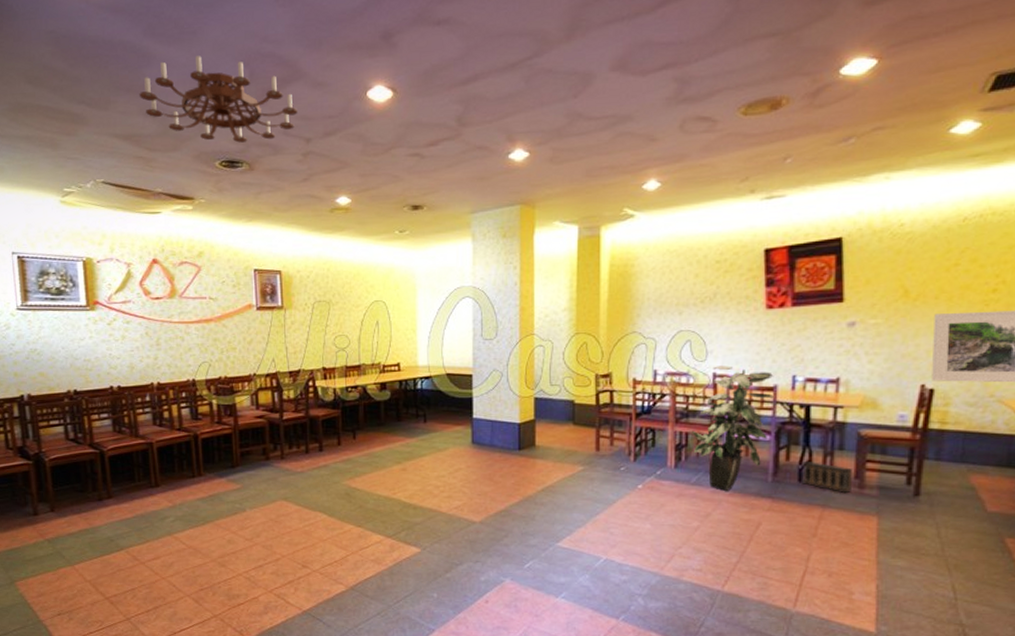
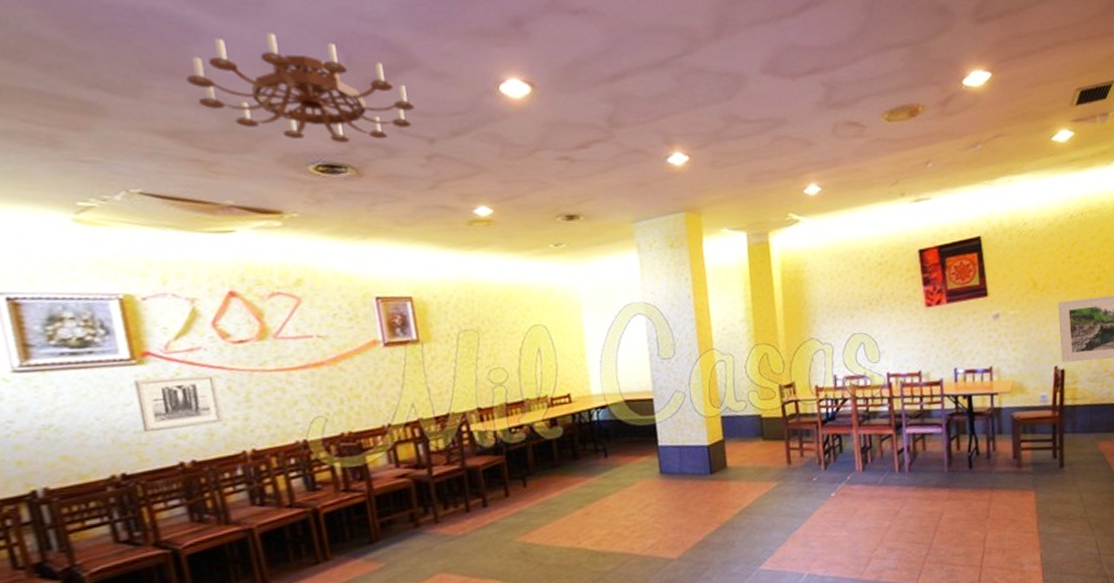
wall art: none [87,321,141,362] -> present [134,374,224,433]
indoor plant: present [692,366,774,491] -> none [874,364,941,487]
speaker: present [802,462,852,494] -> none [971,447,1012,474]

